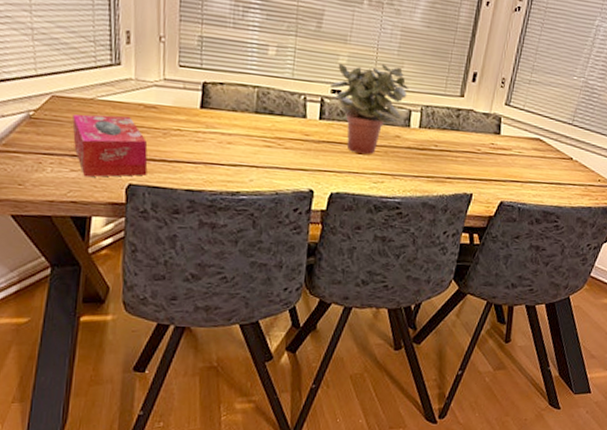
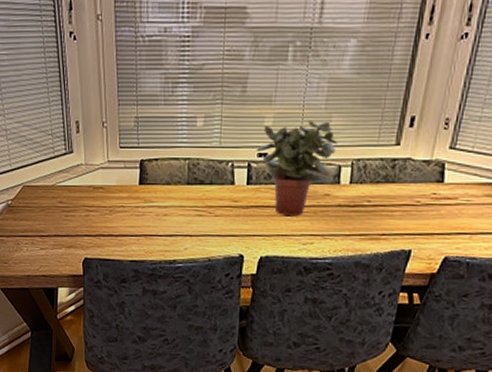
tissue box: present [72,114,148,177] -> none [39,198,99,254]

